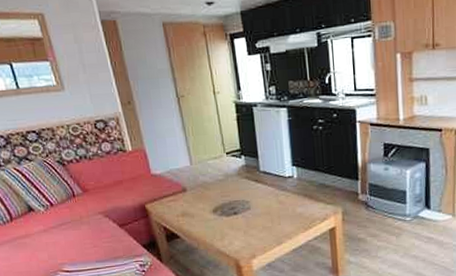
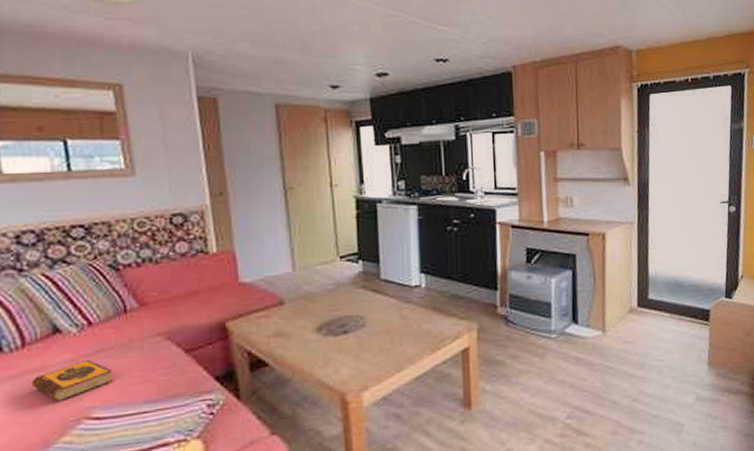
hardback book: none [21,230,73,259] -> present [31,359,113,401]

